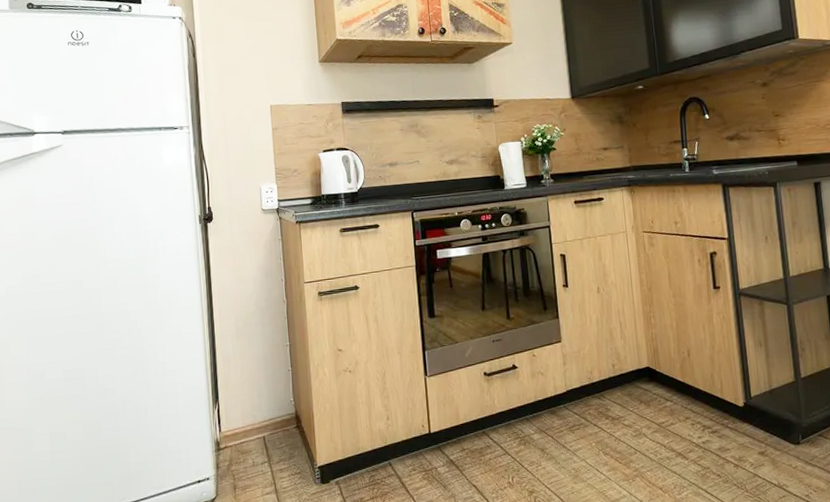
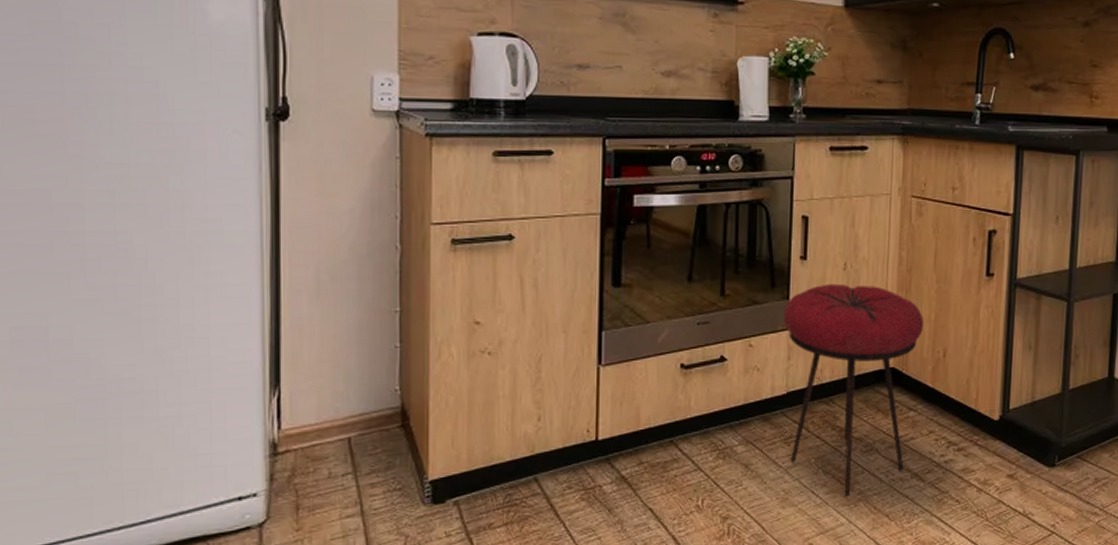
stool: none [556,303,669,473] -> present [783,283,924,496]

